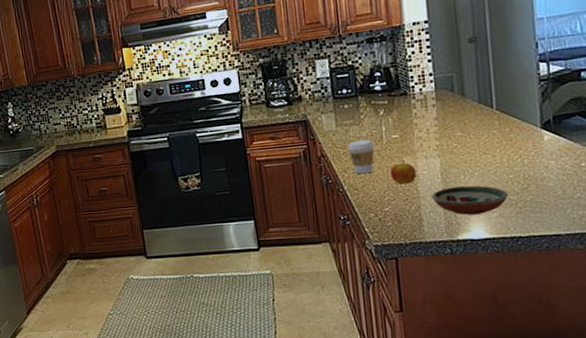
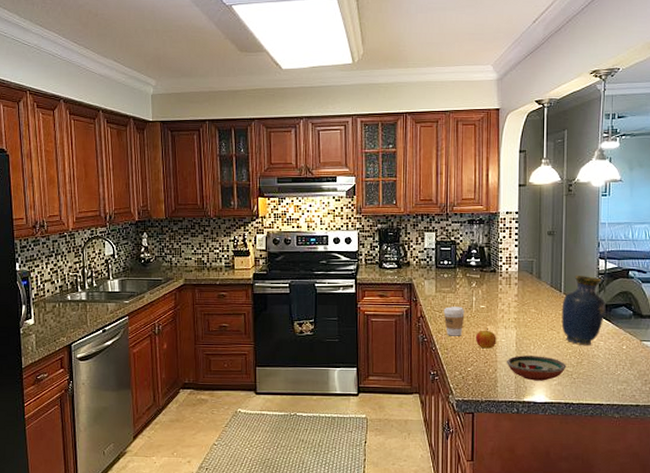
vase: none [495,84,554,169] -> present [561,276,606,346]

